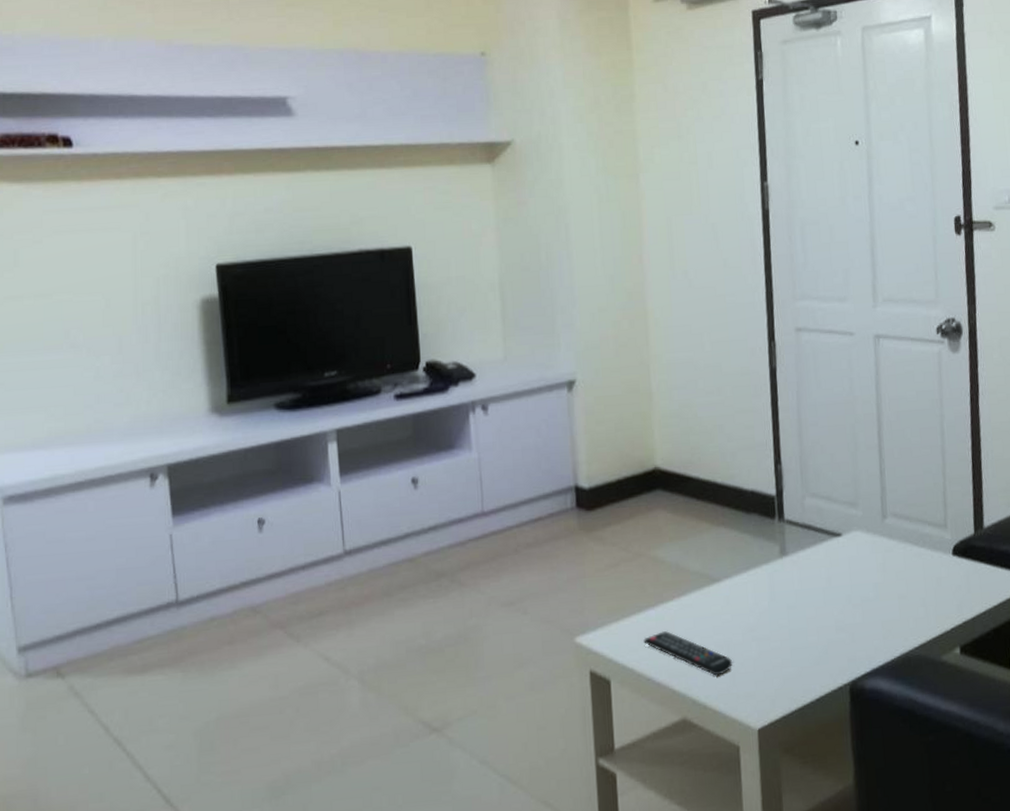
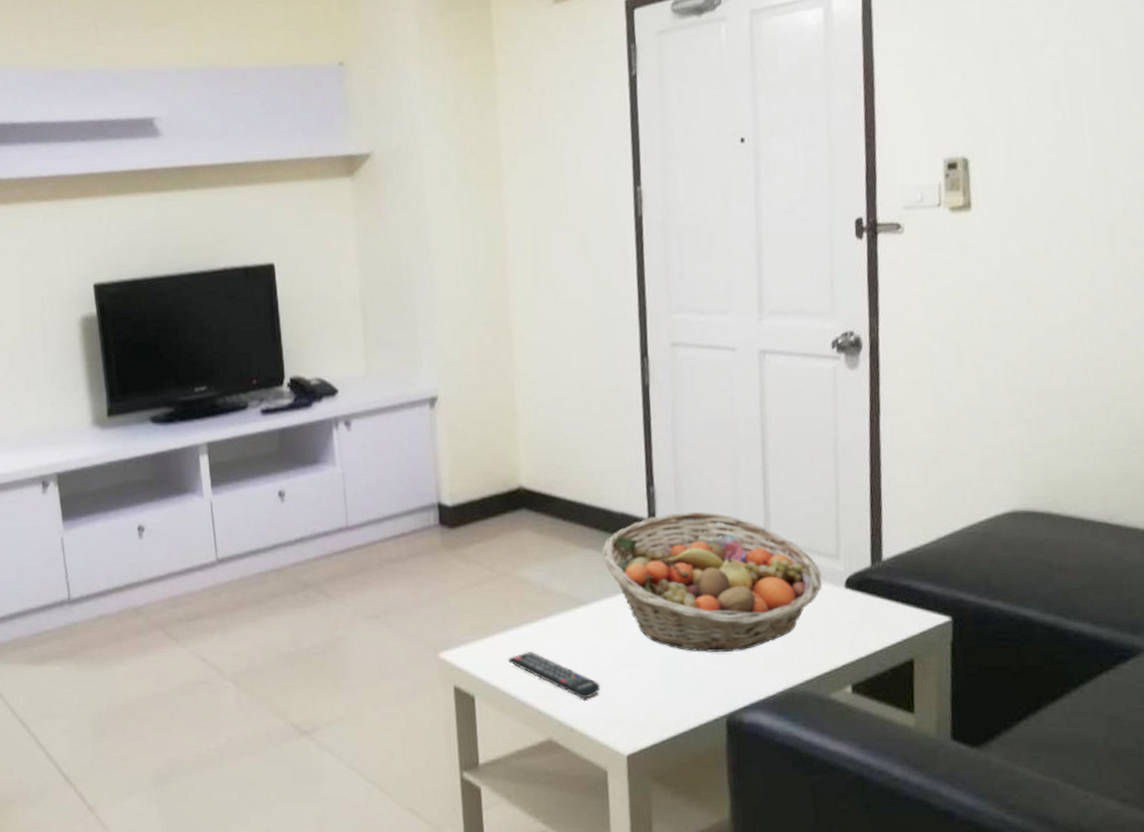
fruit basket: none [733,487,933,623] -> present [601,511,823,652]

